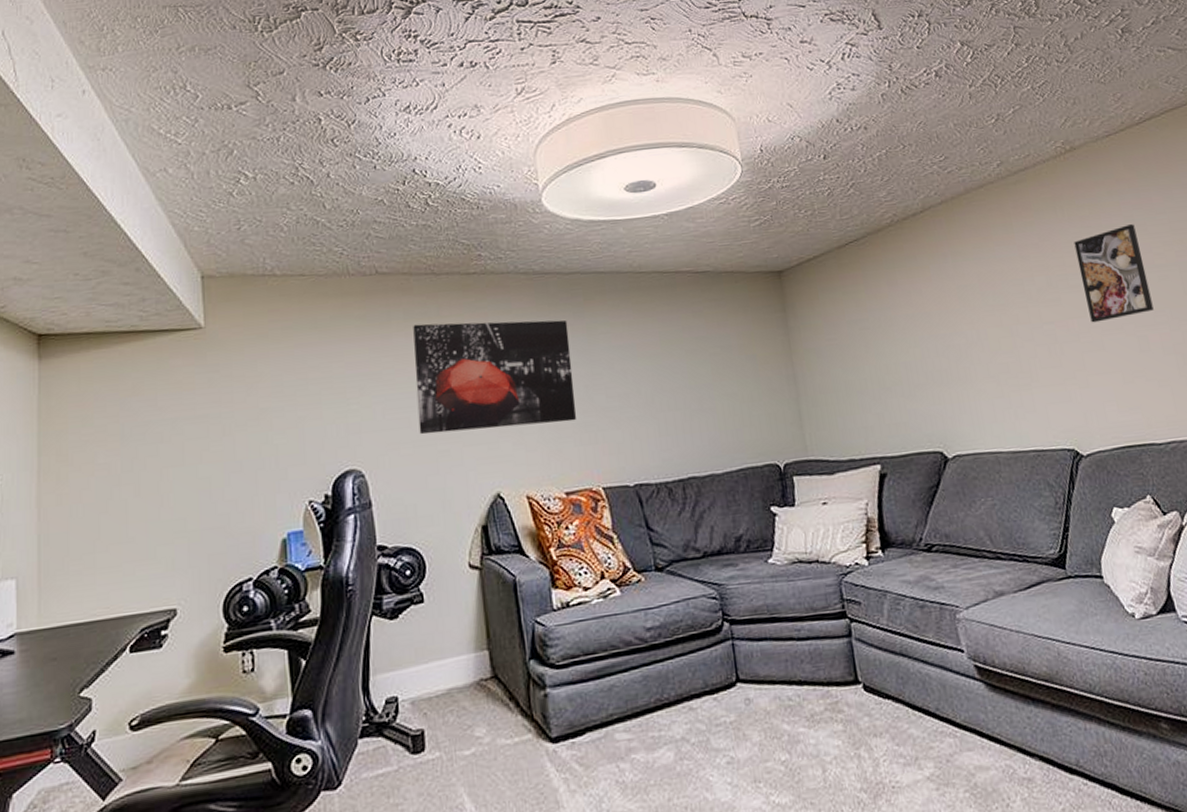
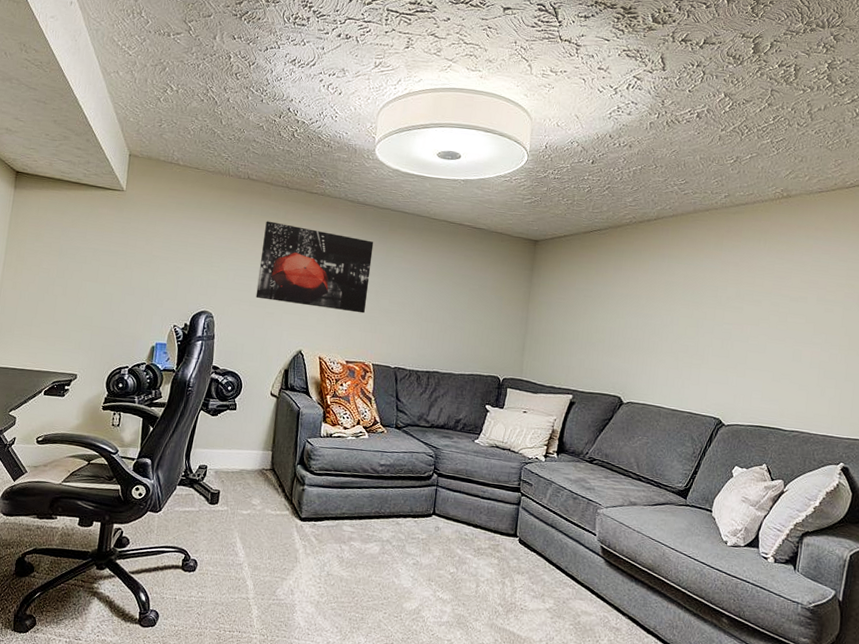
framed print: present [1074,224,1154,323] -> none [761,264,819,333]

